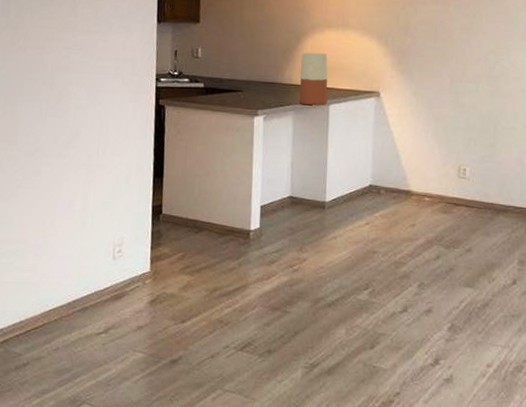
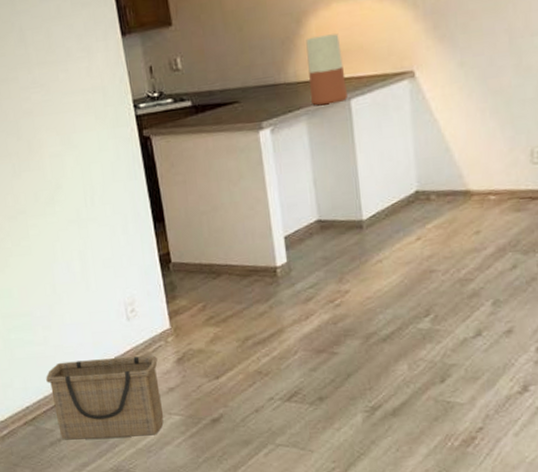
basket: none [26,290,133,370] -> present [46,355,164,440]

